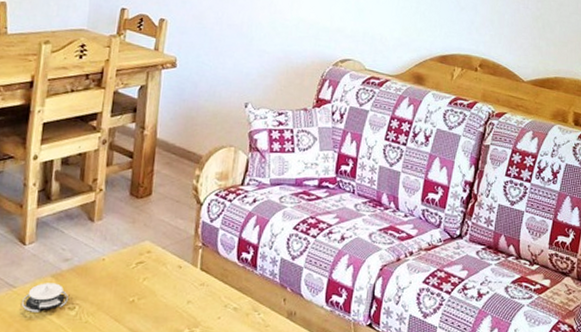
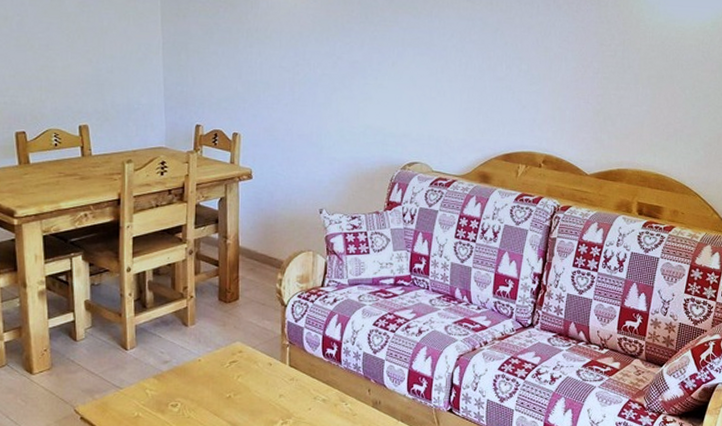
architectural model: present [22,283,68,312] -> none [129,383,170,410]

